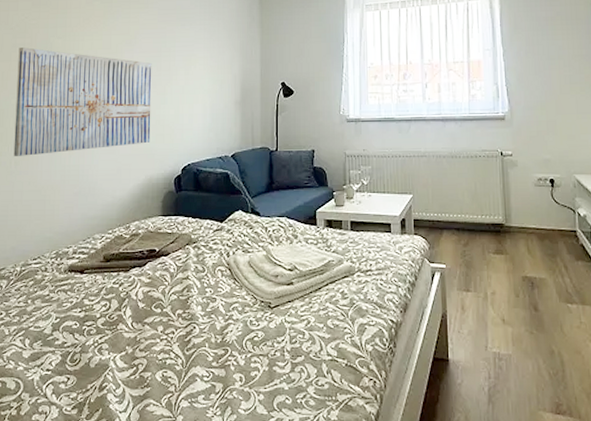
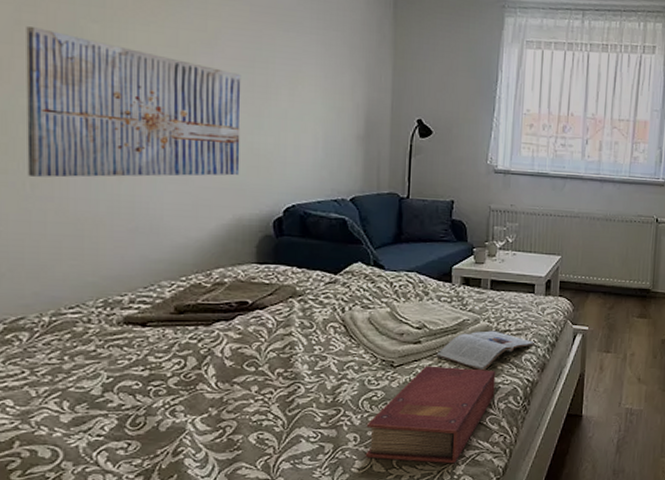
book: none [249,306,362,409] -> present [365,366,496,464]
magazine: none [307,271,396,312] -> present [436,330,536,371]

